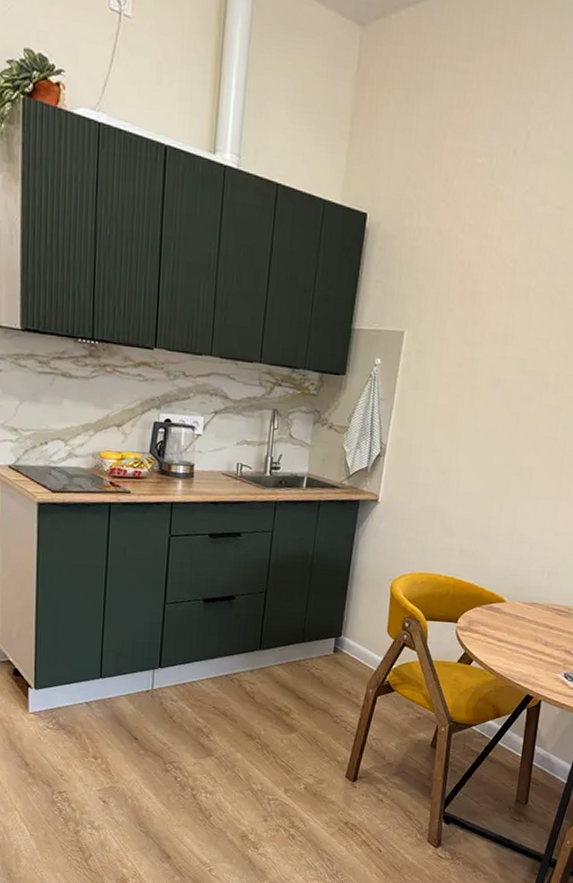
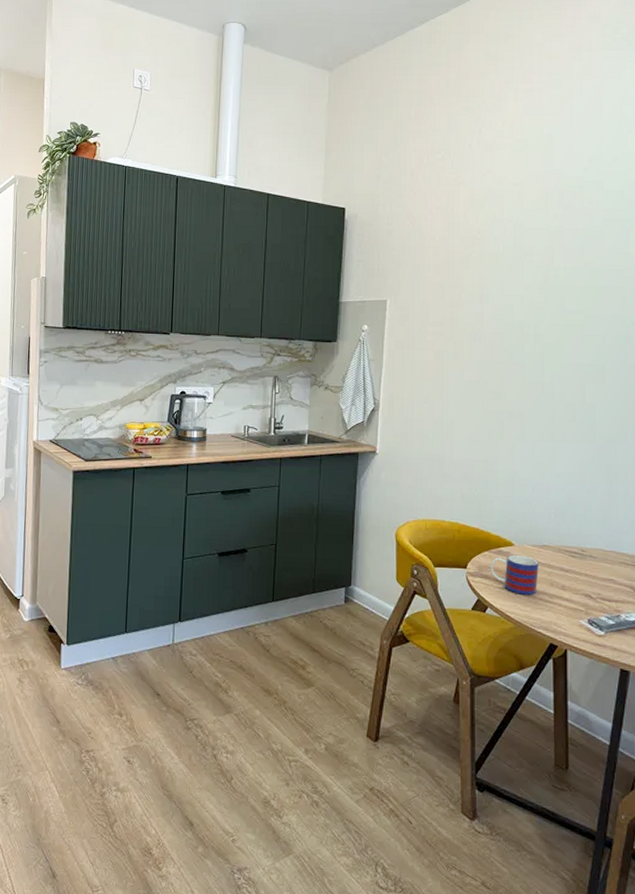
mug: none [479,610,527,650] -> present [490,554,539,595]

